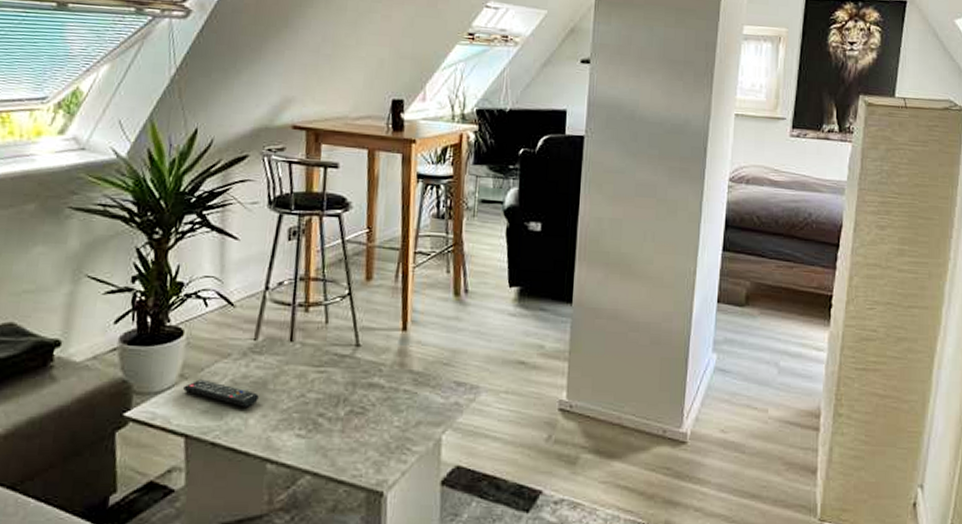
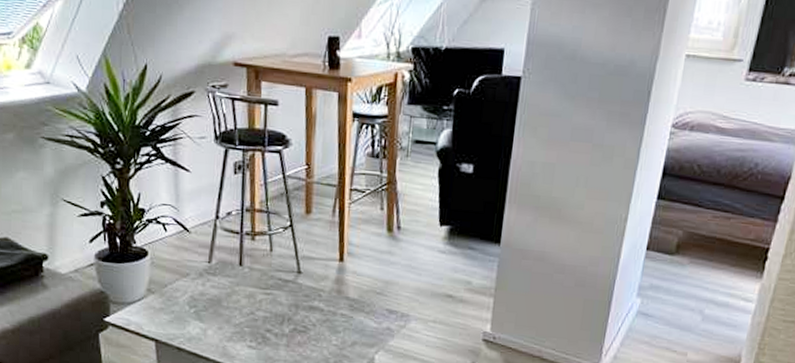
remote control: present [183,379,259,407] -> none [151,294,215,320]

